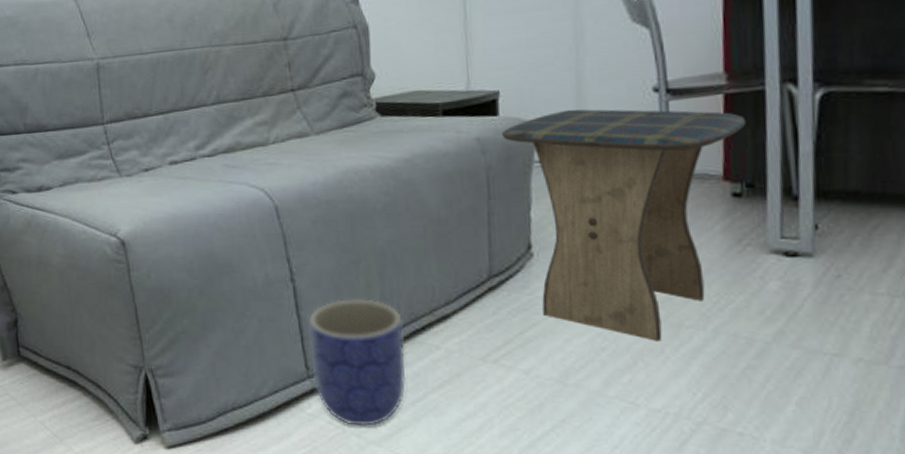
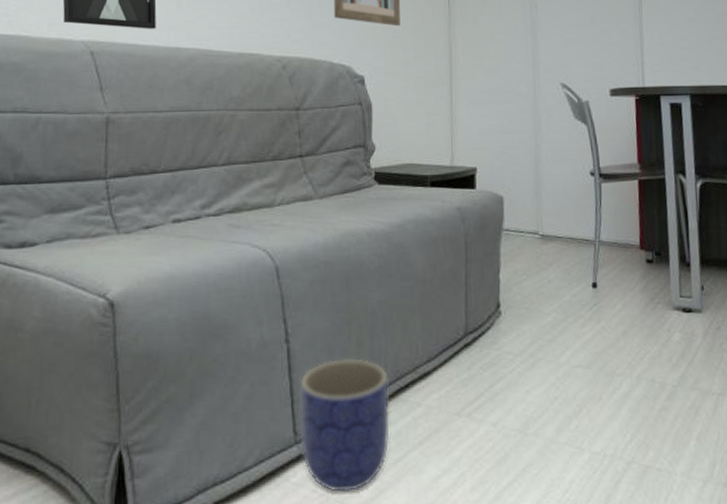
stool: present [501,109,747,341] -> none [477,186,654,389]

